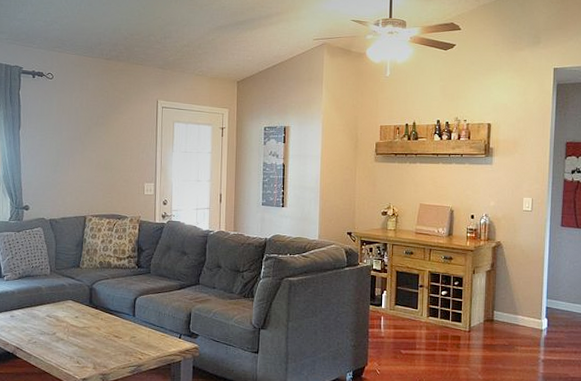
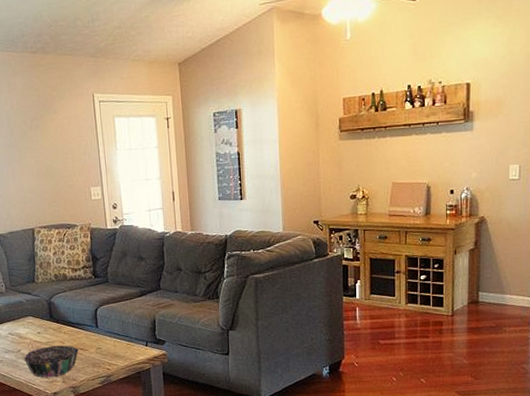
decorative bowl: none [58,331,114,363] -> present [23,345,80,378]

